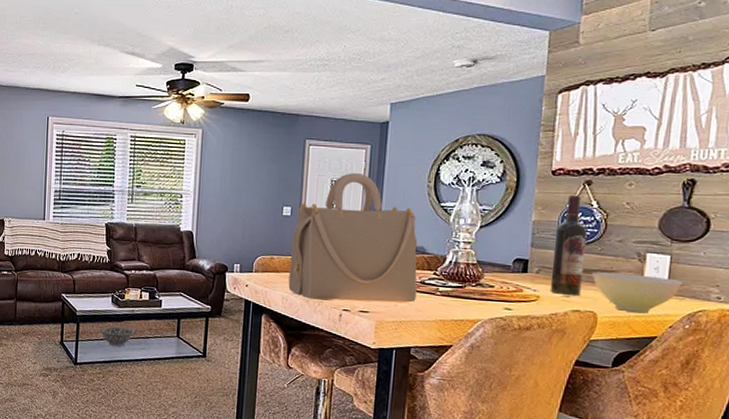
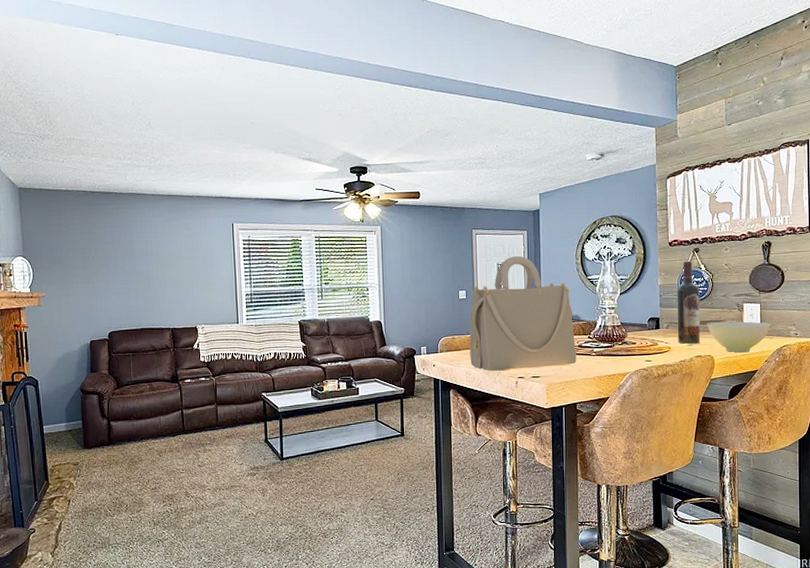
decorative bowl: present [99,325,136,347] -> none [302,417,337,437]

